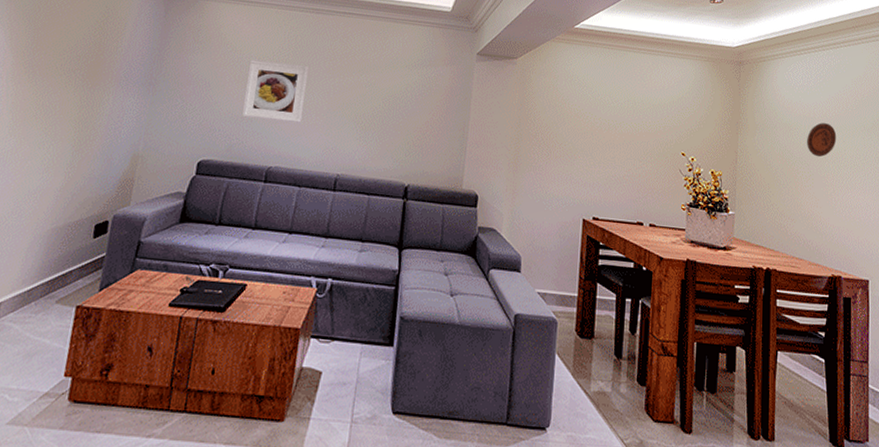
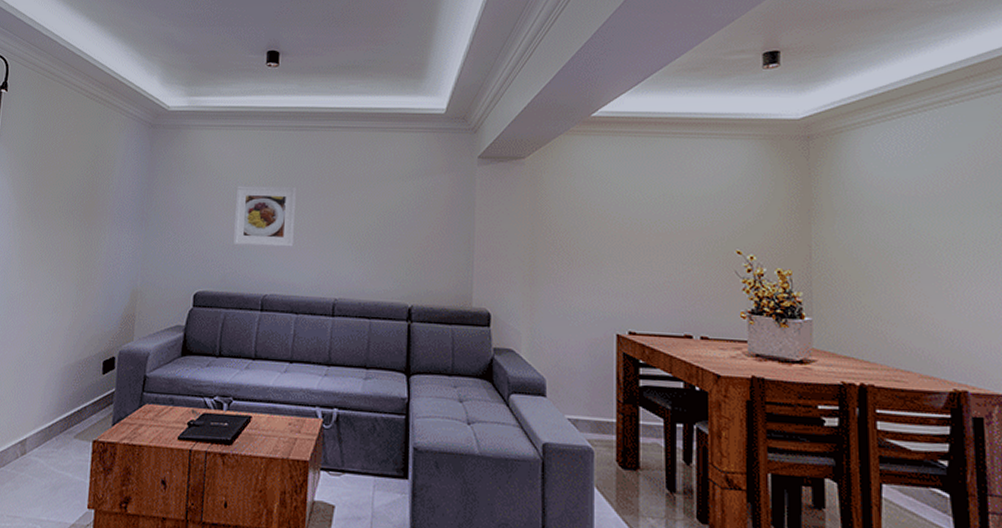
decorative plate: present [807,122,837,157] -> none [907,201,951,245]

